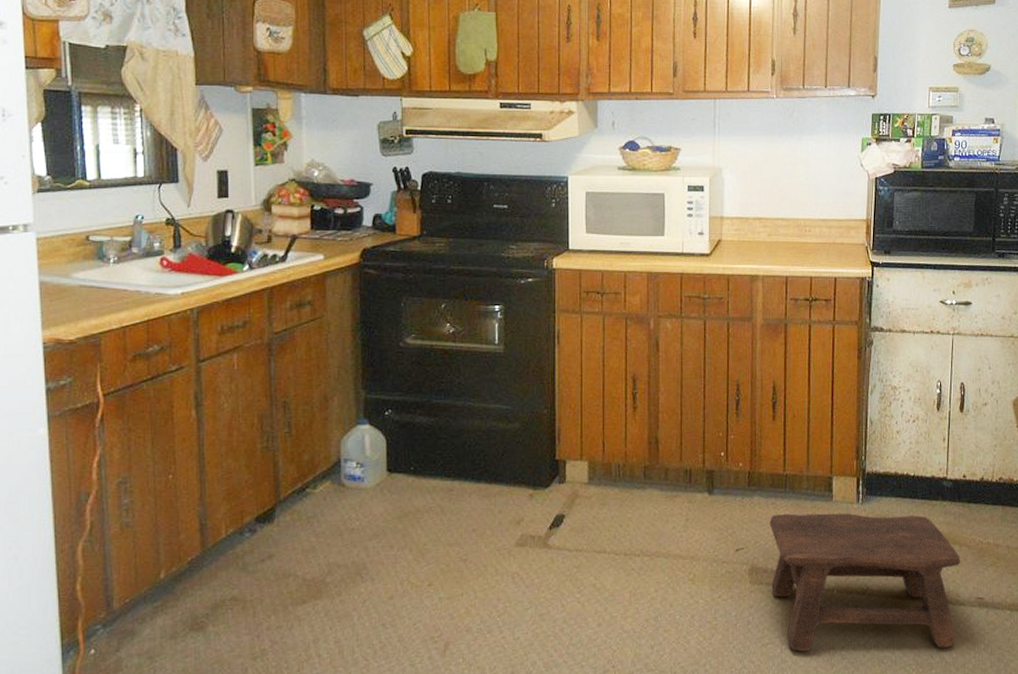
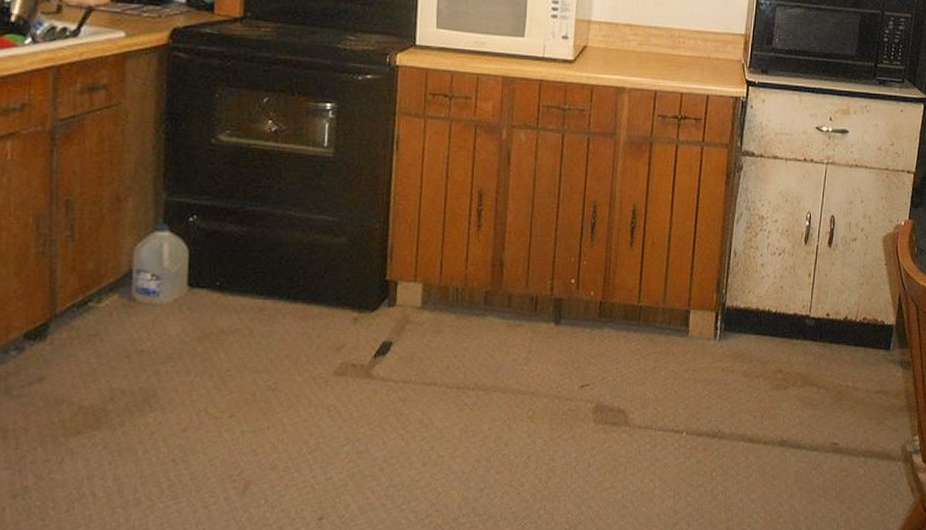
stool: present [769,513,960,652] -> none [616,348,818,498]

